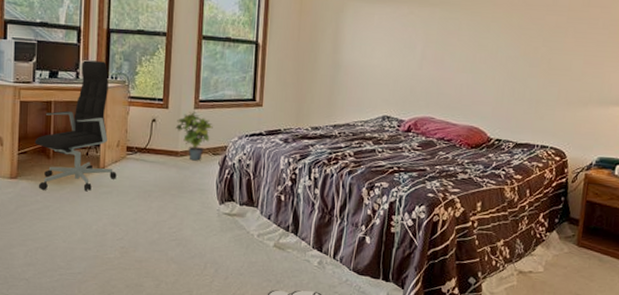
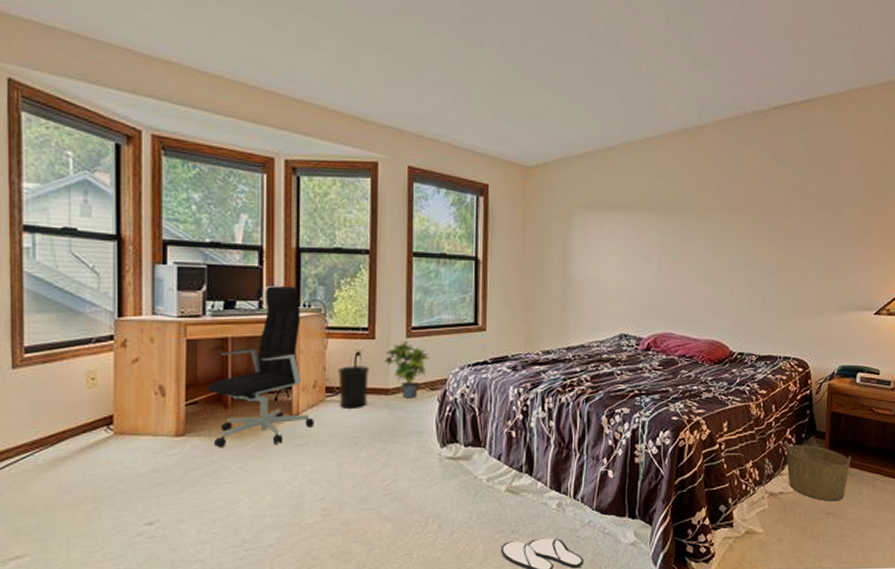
waste bin: none [137,130,164,167] -> present [338,366,370,410]
basket: none [536,226,604,285] -> present [785,442,851,501]

